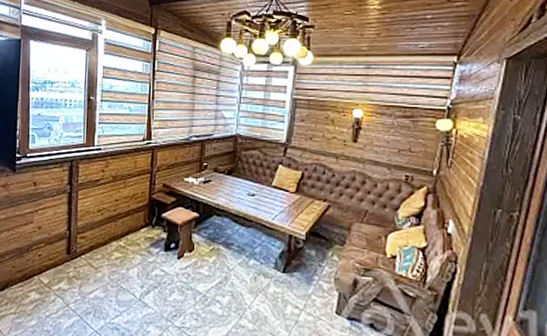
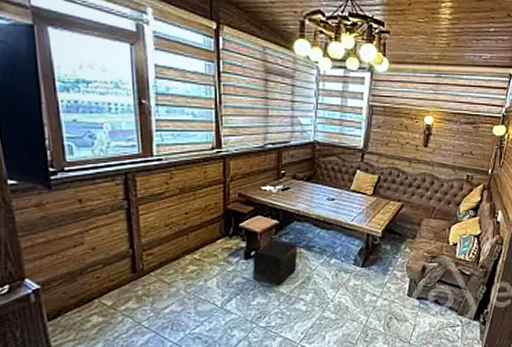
speaker: none [171,232,217,285] -> present [253,239,298,287]

